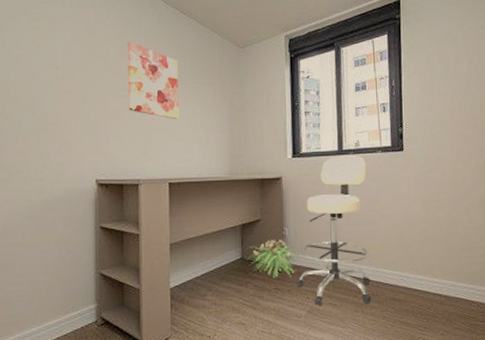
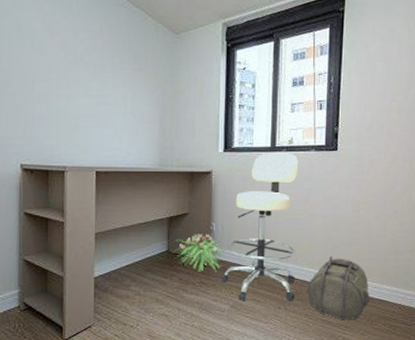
wall art: present [127,41,179,120] -> none [55,20,110,107]
backpack: none [383,255,446,321] -> present [307,256,369,320]

